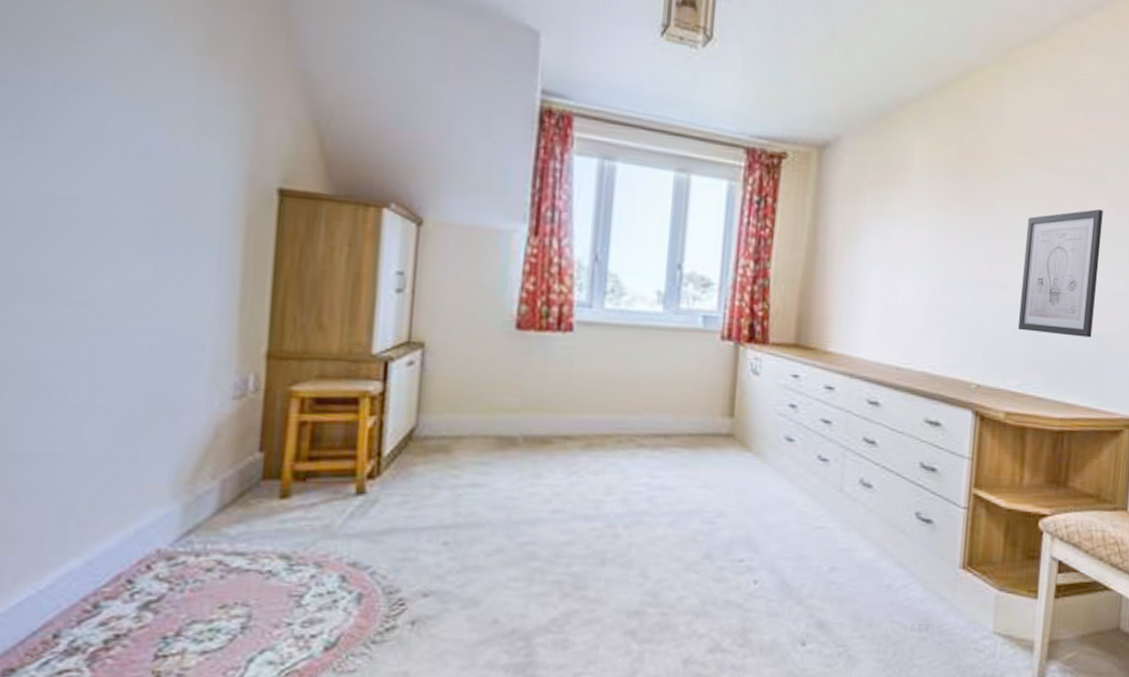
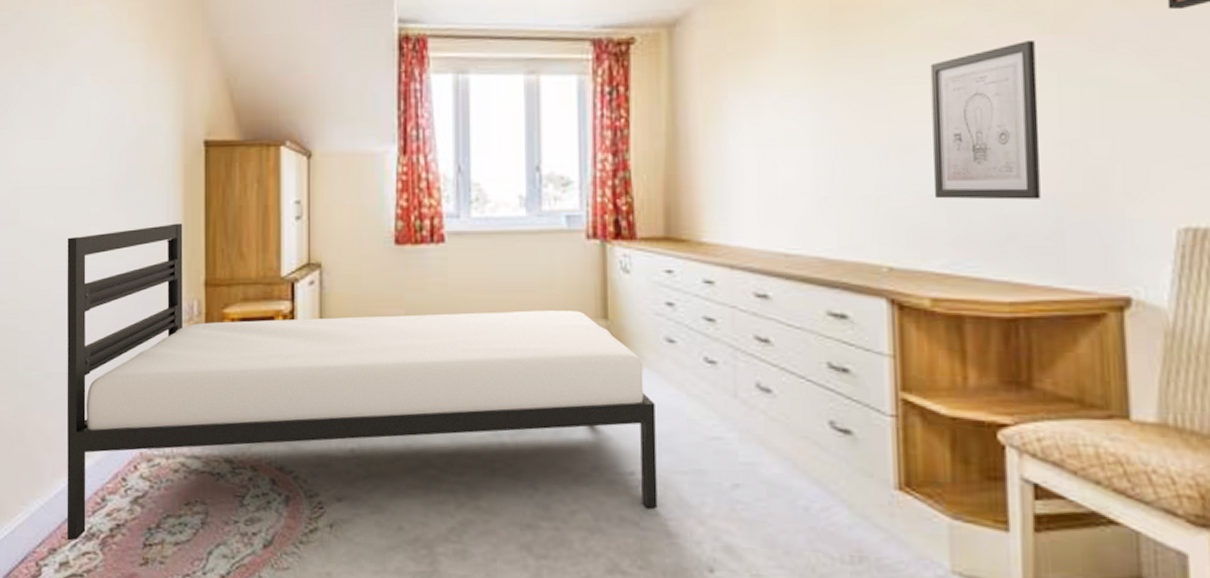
bed: none [34,281,770,658] -> present [67,223,658,541]

